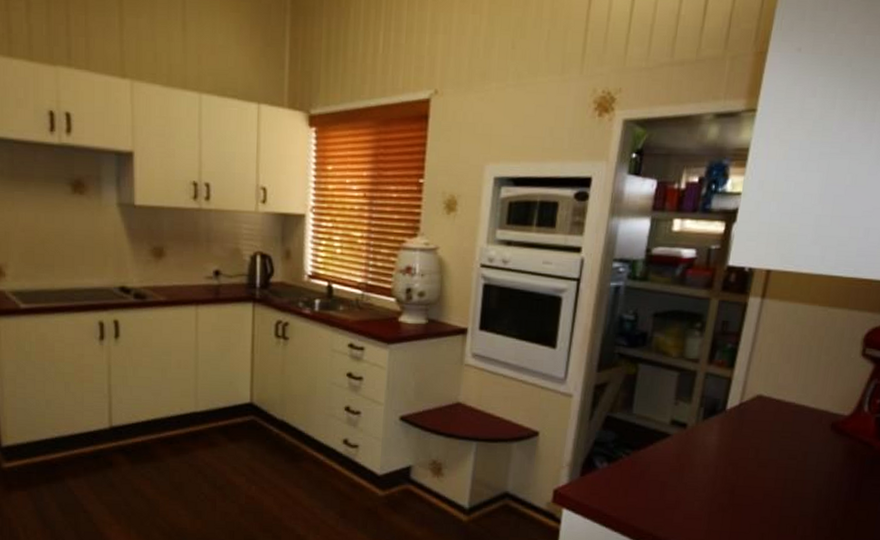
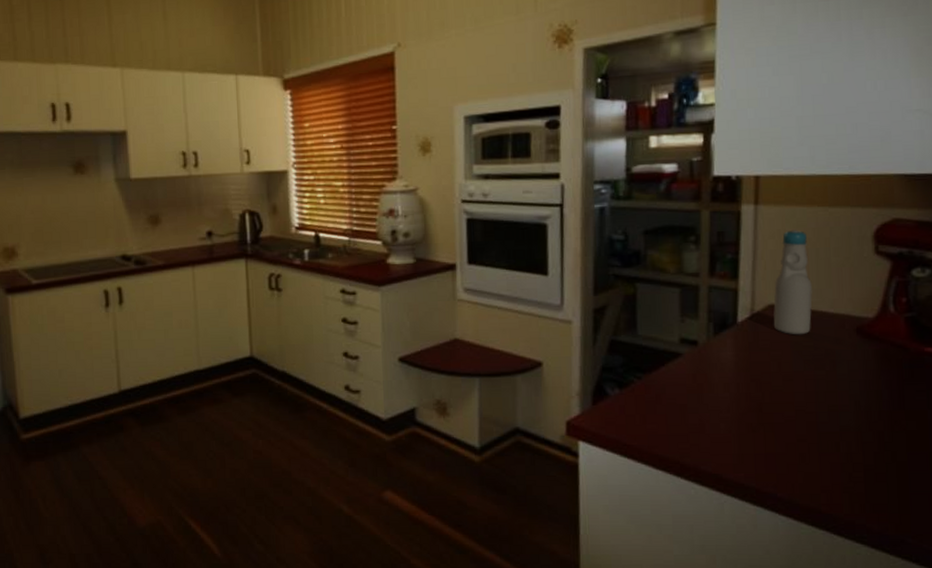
bottle: none [758,326,804,426] -> present [773,229,812,335]

